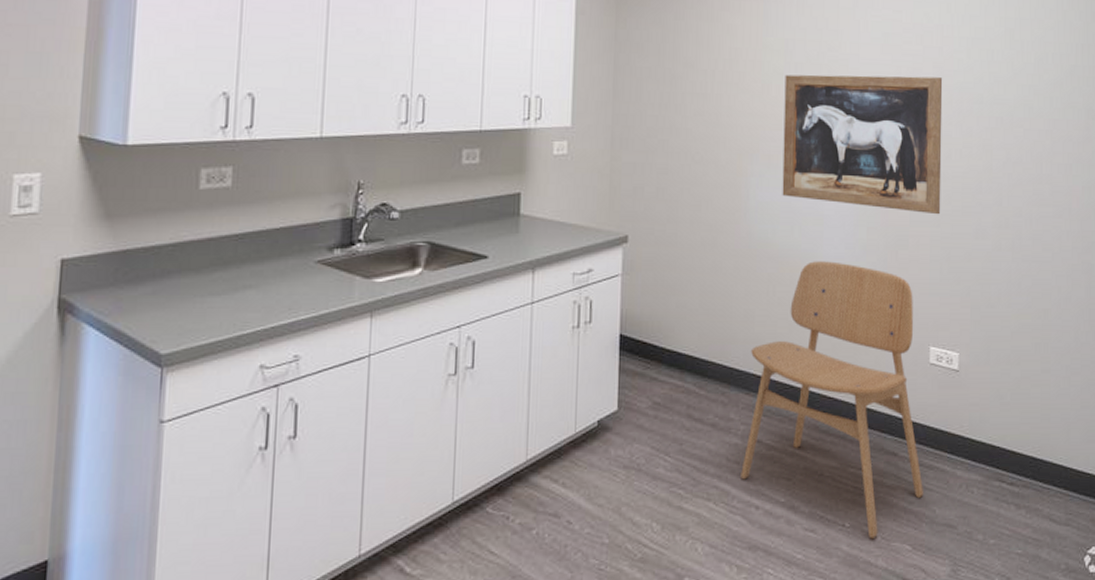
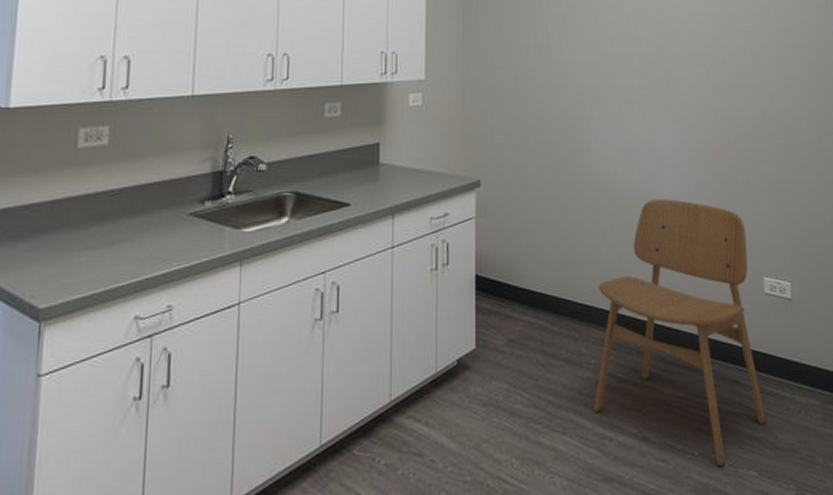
wall art: present [782,74,943,215] -> none [619,25,766,153]

